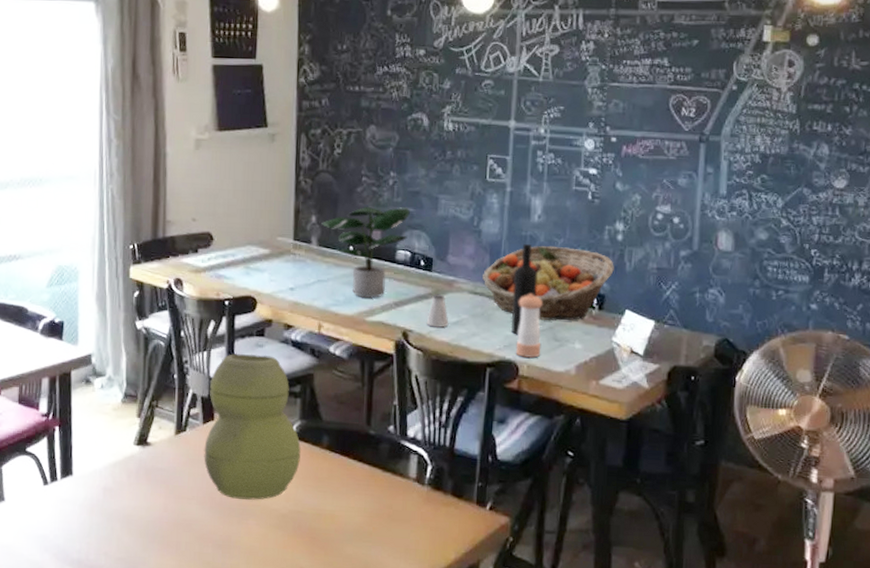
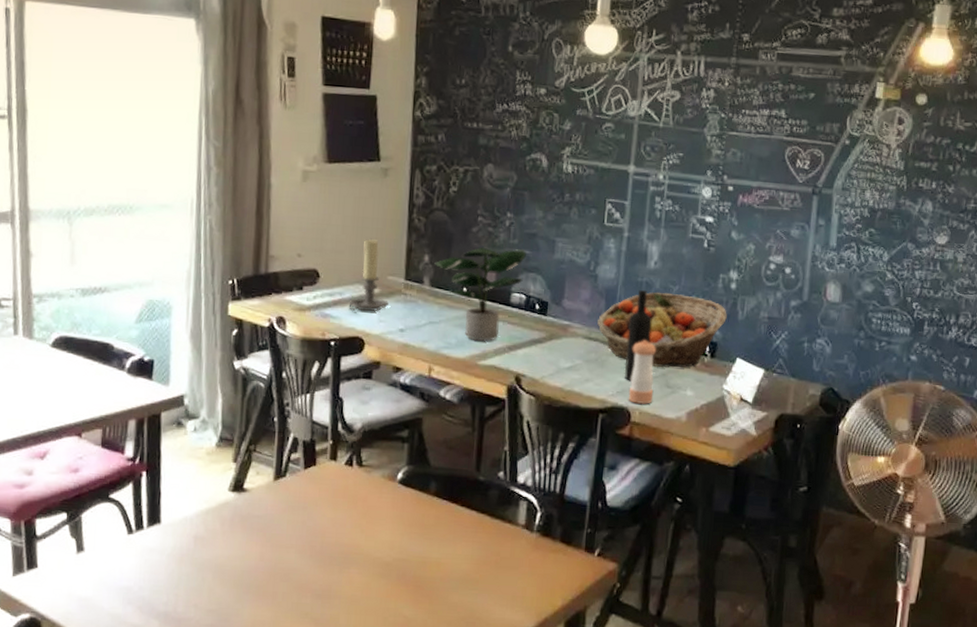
vase: present [204,354,301,500] -> none [304,396,407,548]
candle holder: none [241,202,278,272] -> present [348,239,388,312]
saltshaker: present [426,294,449,328] -> none [539,338,563,373]

